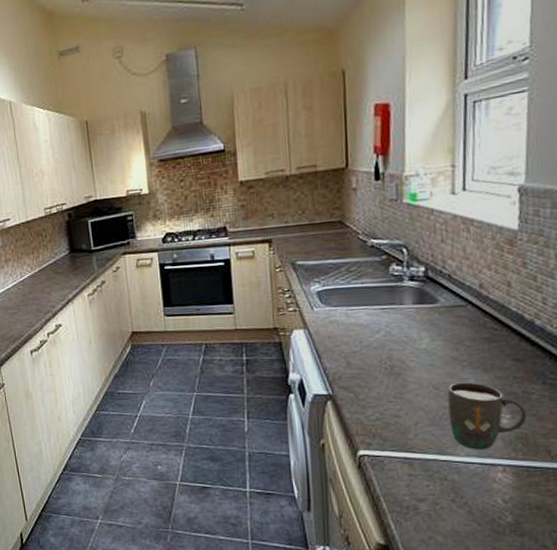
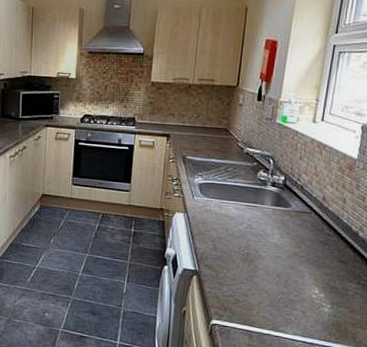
mug: present [447,382,528,450] -> none [285,274,343,331]

